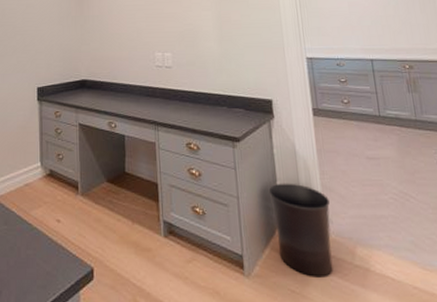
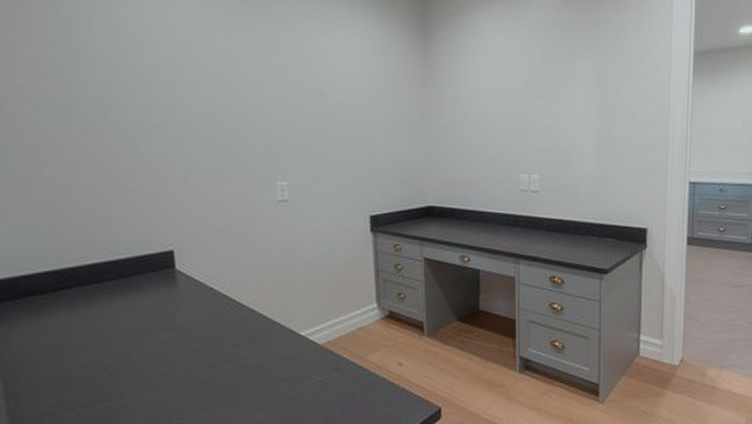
waste bin: present [268,183,333,278] -> none [632,313,690,398]

